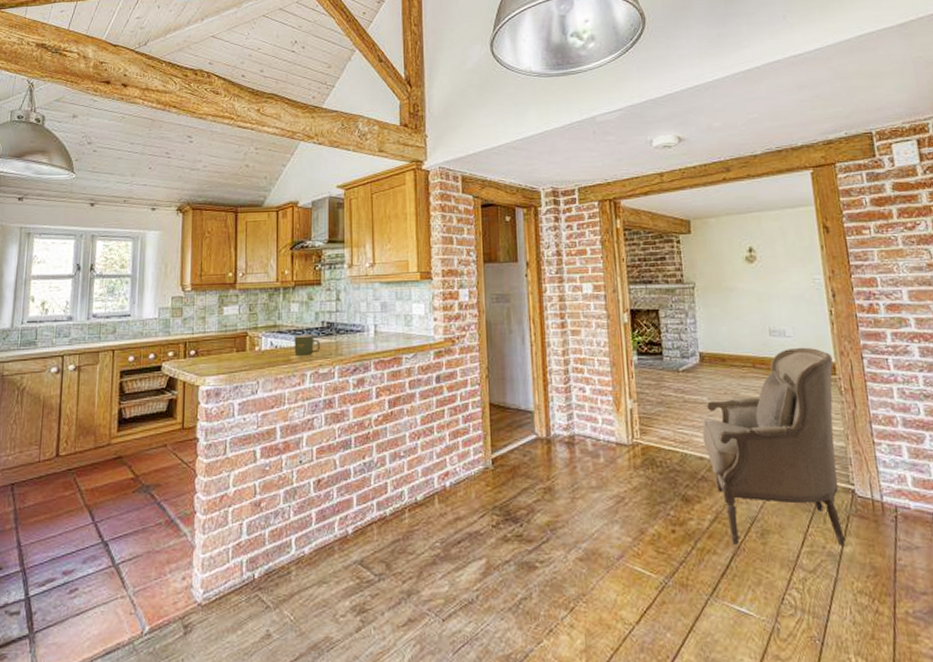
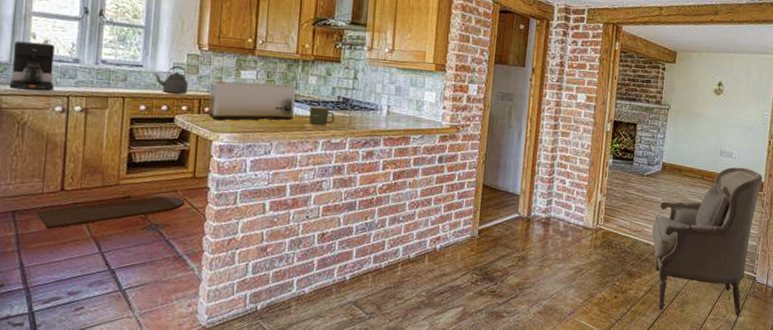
coffee maker: none [10,305,51,354] -> present [9,40,55,91]
door mat: none [34,452,175,500] -> present [38,196,185,229]
kettle: none [140,311,174,340] -> present [153,66,189,94]
toaster: none [193,315,278,363] -> present [207,81,296,121]

